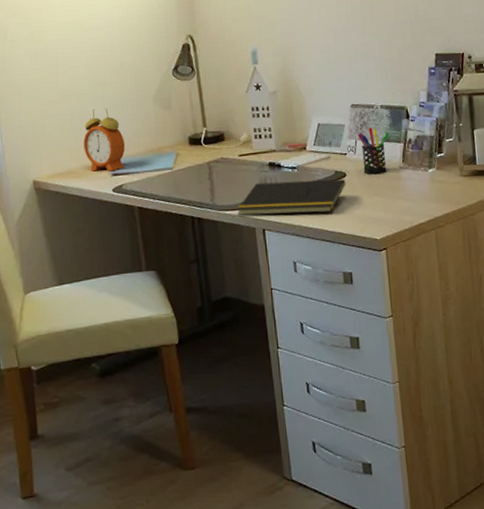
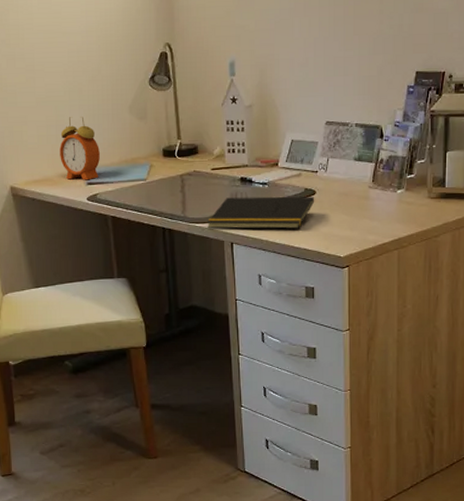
pen holder: present [357,127,389,174] -> none [330,146,361,192]

